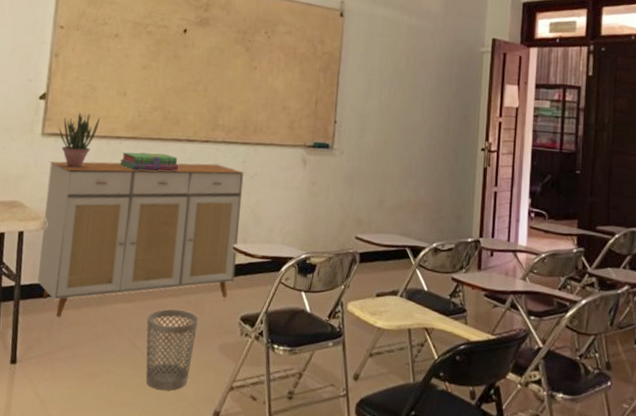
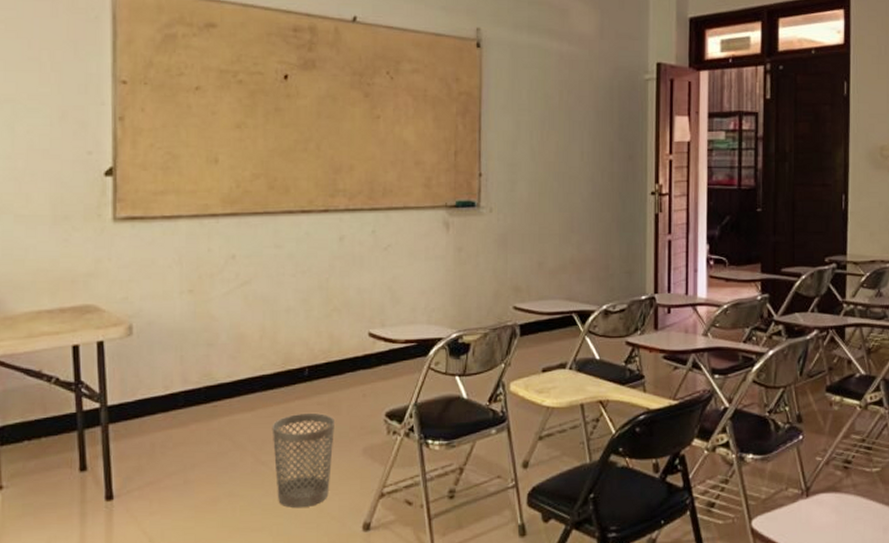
sideboard: present [37,161,245,317] -> none [127,237,377,439]
potted plant: present [59,111,100,168] -> none [135,187,187,258]
stack of books: present [120,152,179,171] -> none [219,230,294,253]

